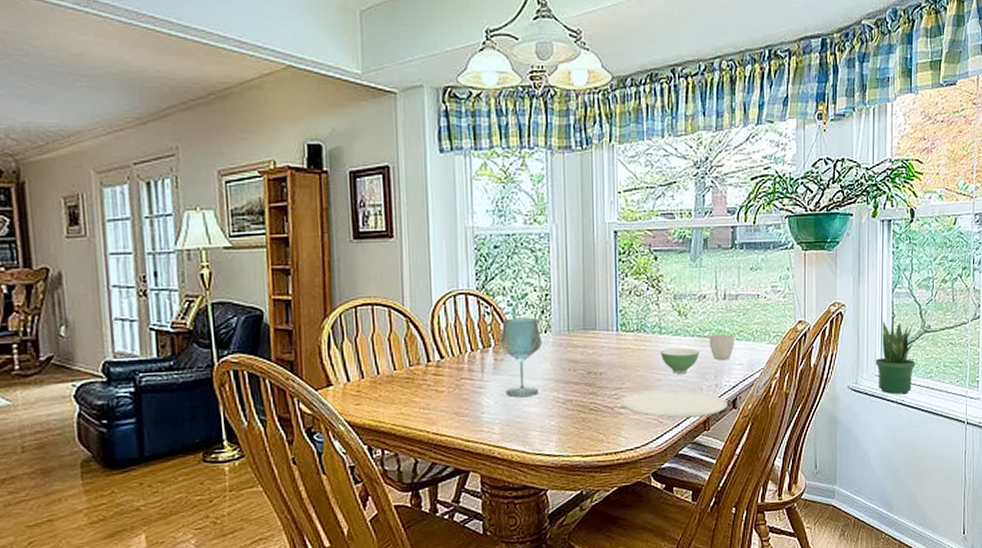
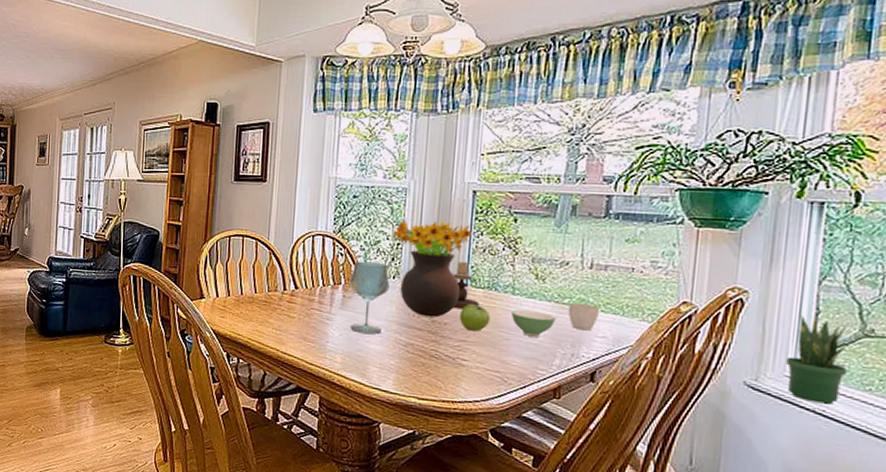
flower arrangement: none [540,264,618,369] -> present [393,219,473,318]
candlestick: none [604,305,630,357] -> present [453,261,479,310]
fruit: none [614,348,642,377] -> present [460,303,491,332]
plate: present [619,389,728,419] -> none [462,347,584,385]

